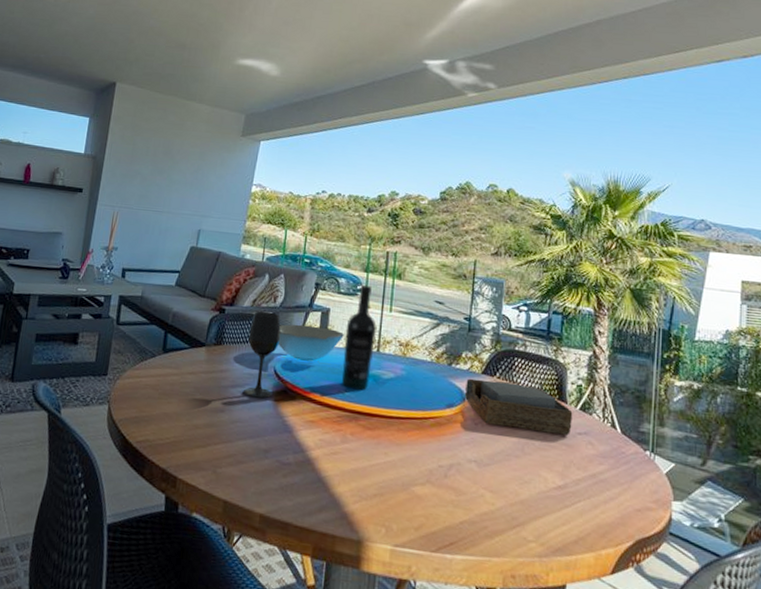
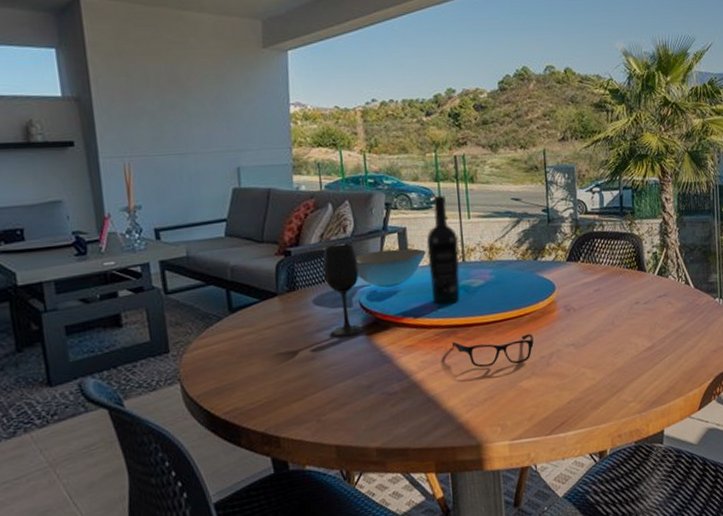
eyeglasses: none [351,427,435,467] -> present [451,333,534,368]
napkin holder: present [464,378,573,437] -> none [553,263,653,308]

